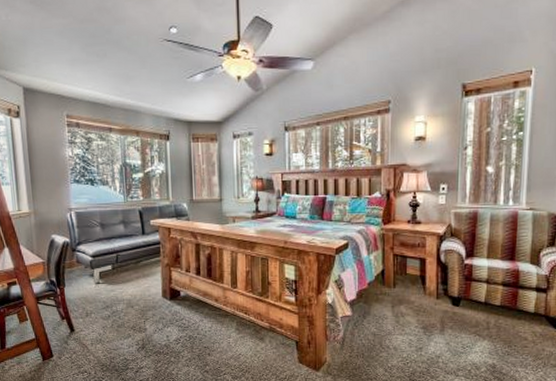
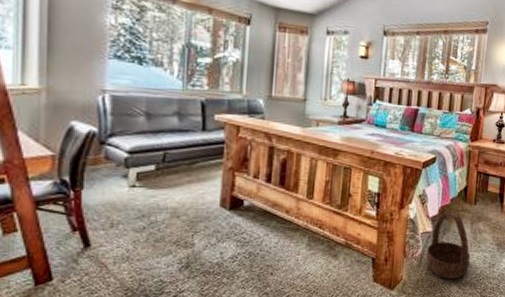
basket: none [348,296,395,362] -> present [426,212,471,279]

